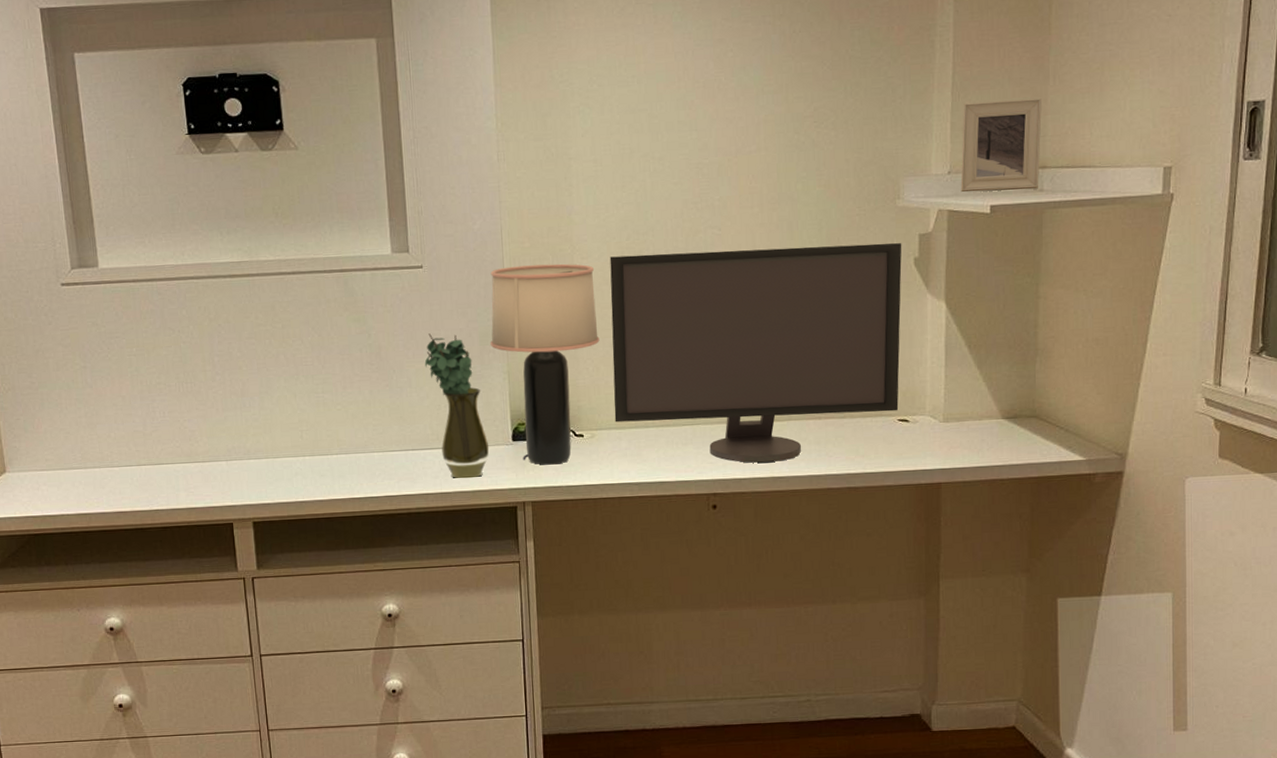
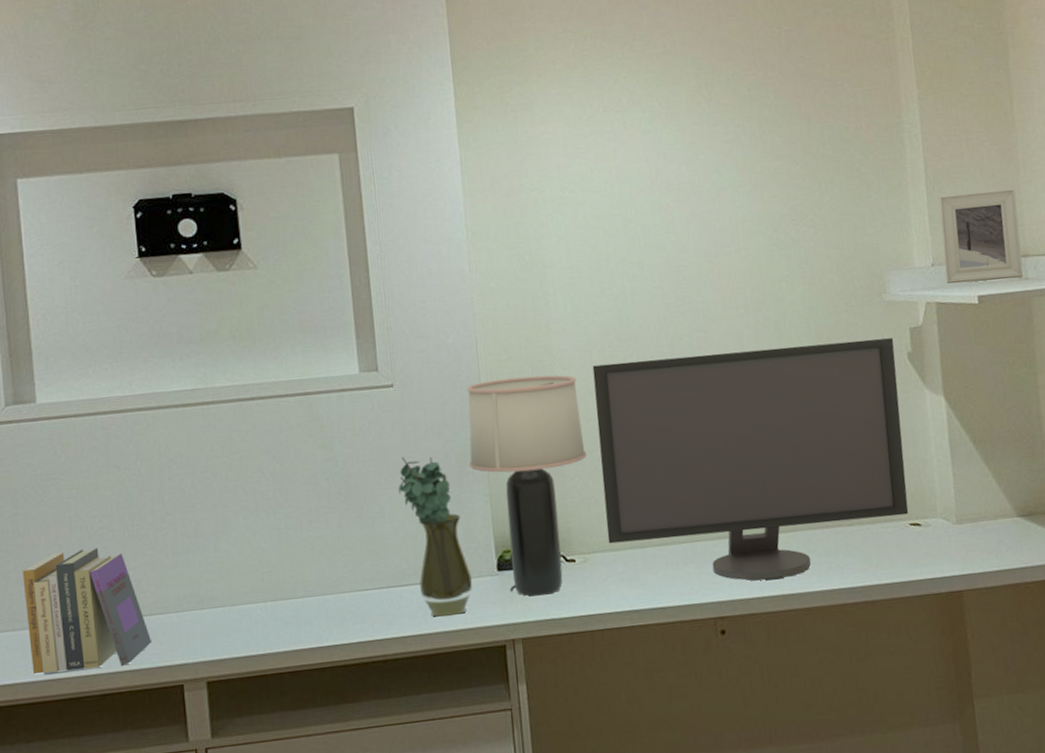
books: none [91,400,205,507] -> present [22,548,151,675]

